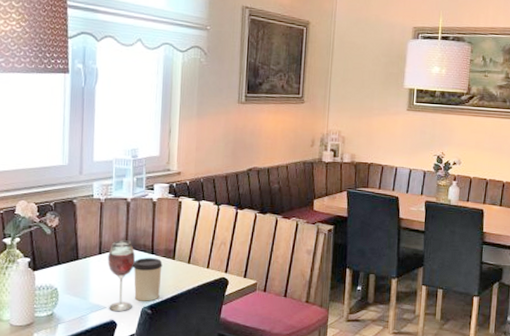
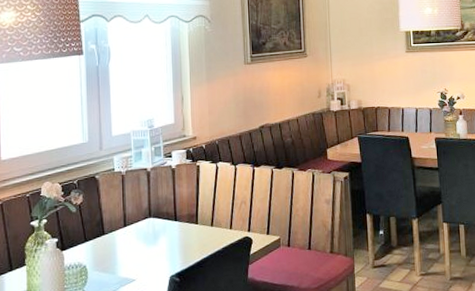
wineglass: present [107,240,135,311] -> none [133,210,160,283]
cup: present [133,257,163,301] -> none [158,224,187,270]

